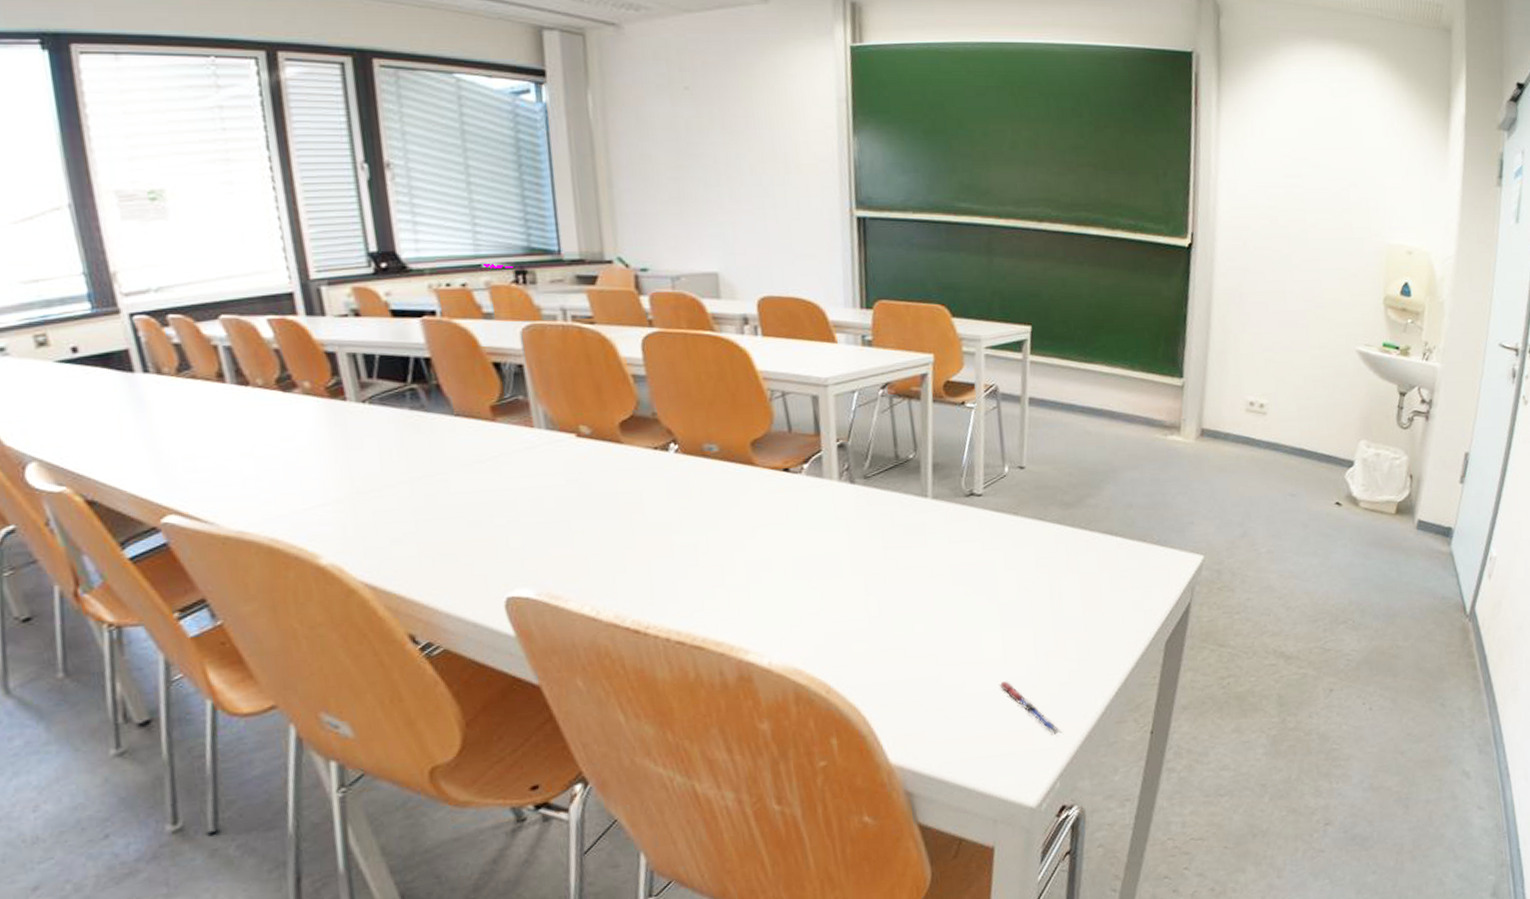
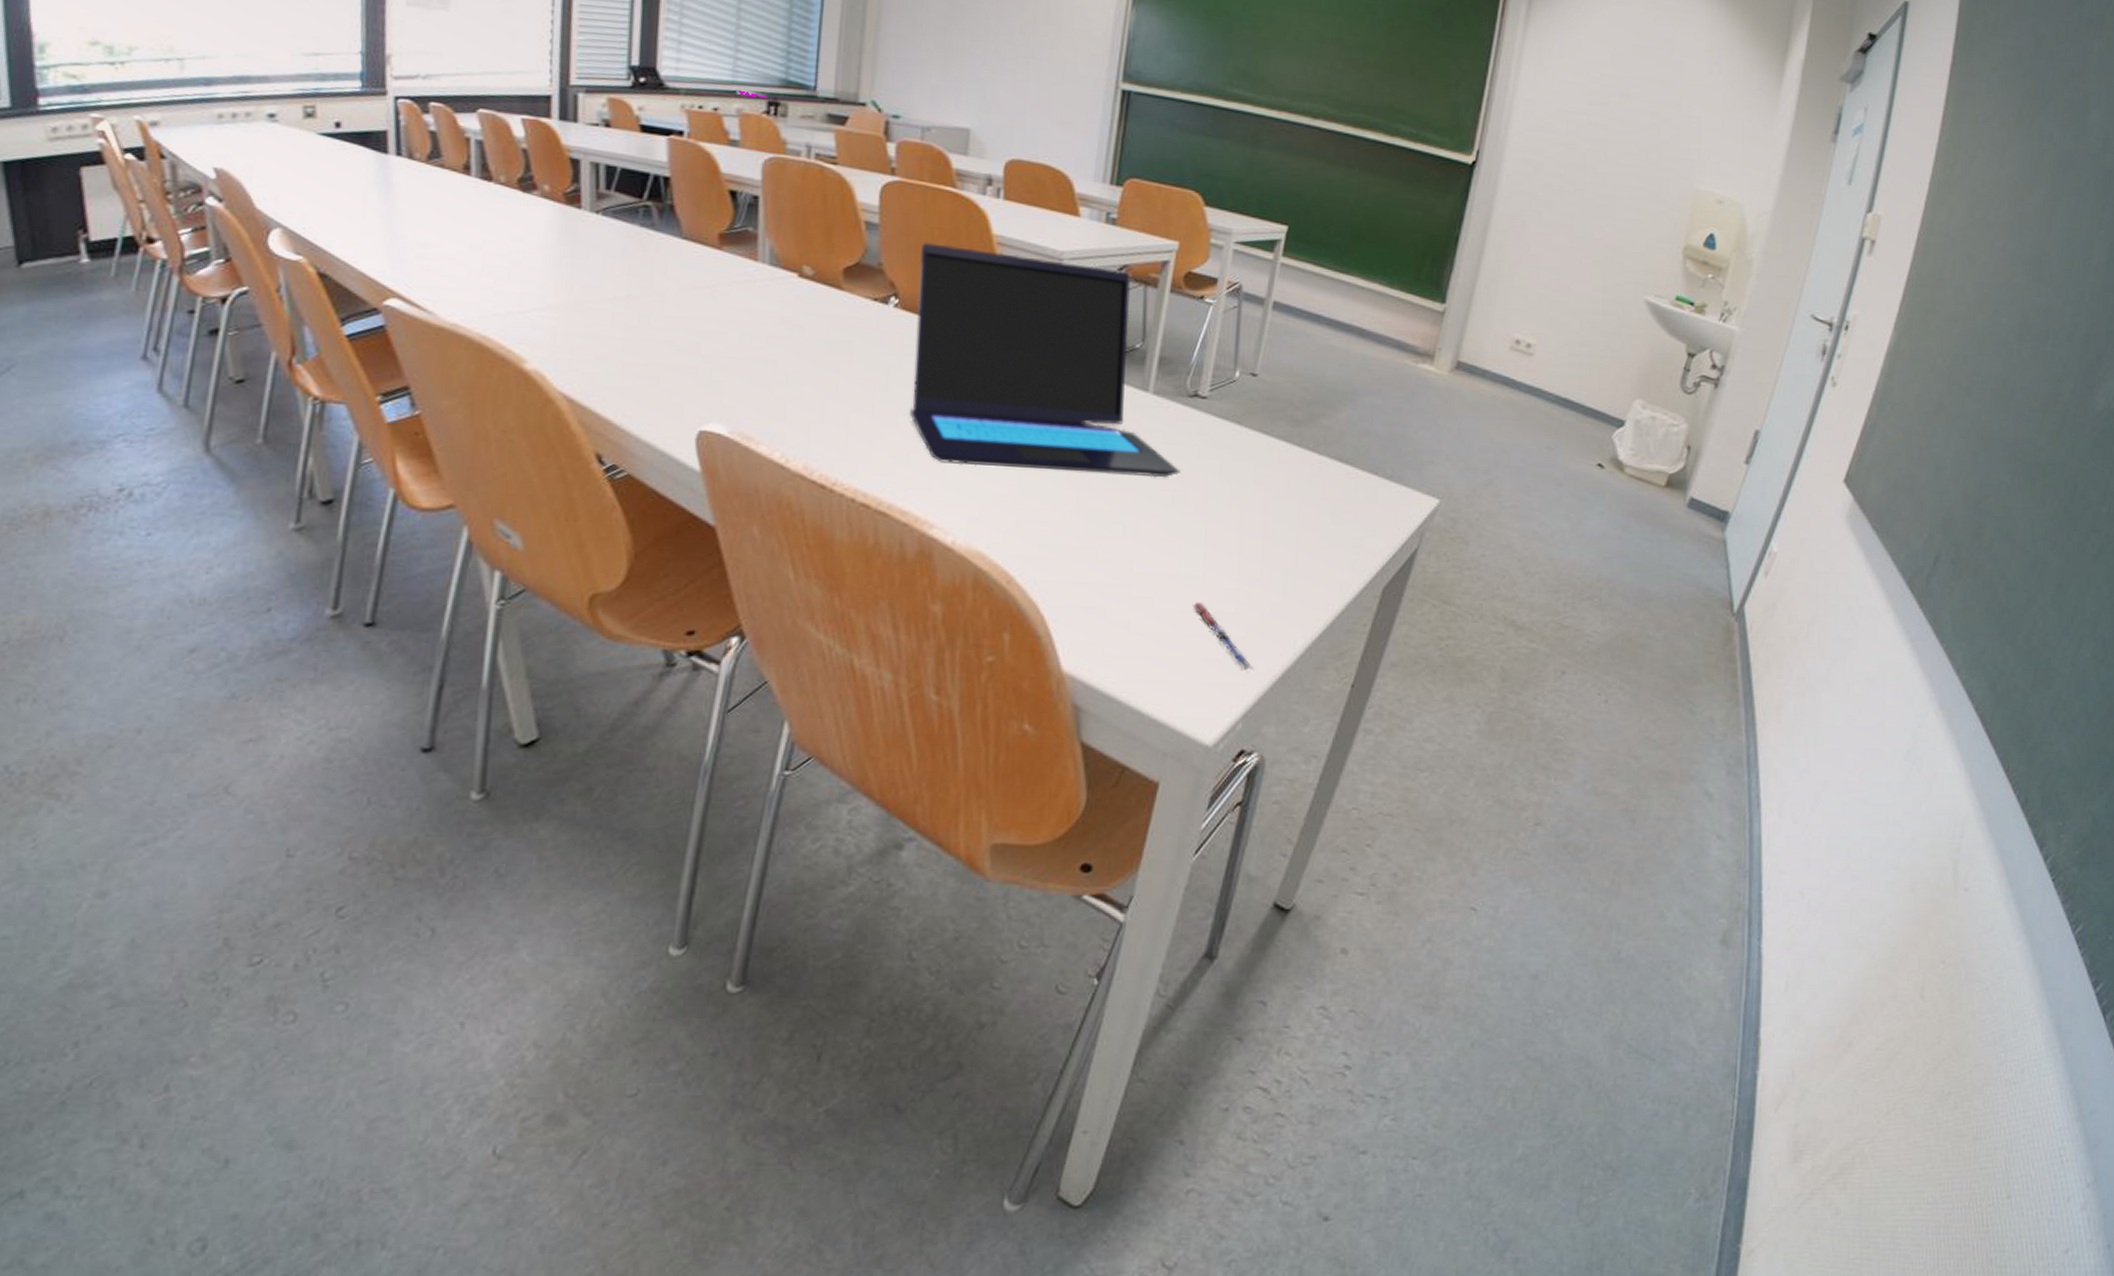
laptop: none [691,386,969,592] -> present [910,243,1180,478]

